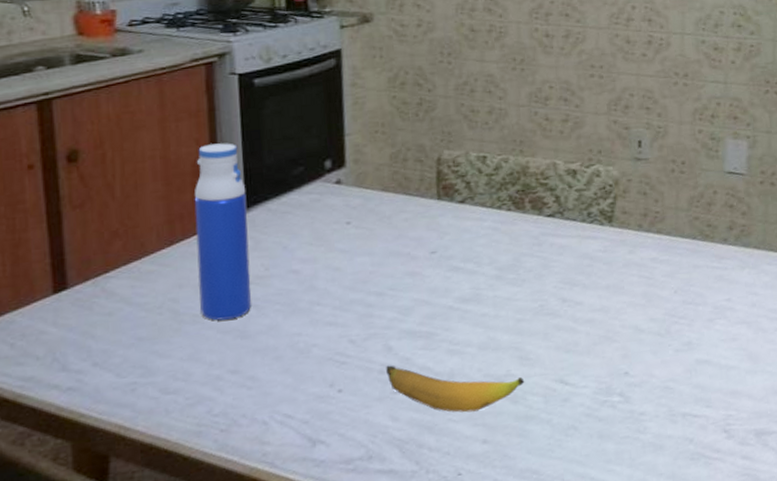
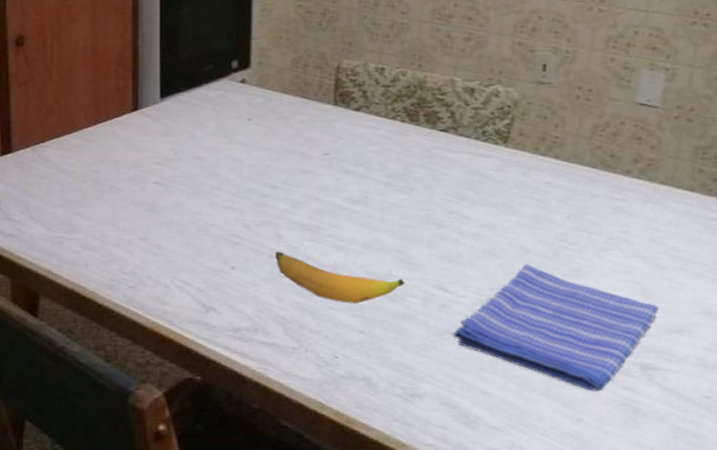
water bottle: present [194,143,251,321] -> none [117,38,162,193]
dish towel: none [577,344,766,467] -> present [453,264,660,392]

